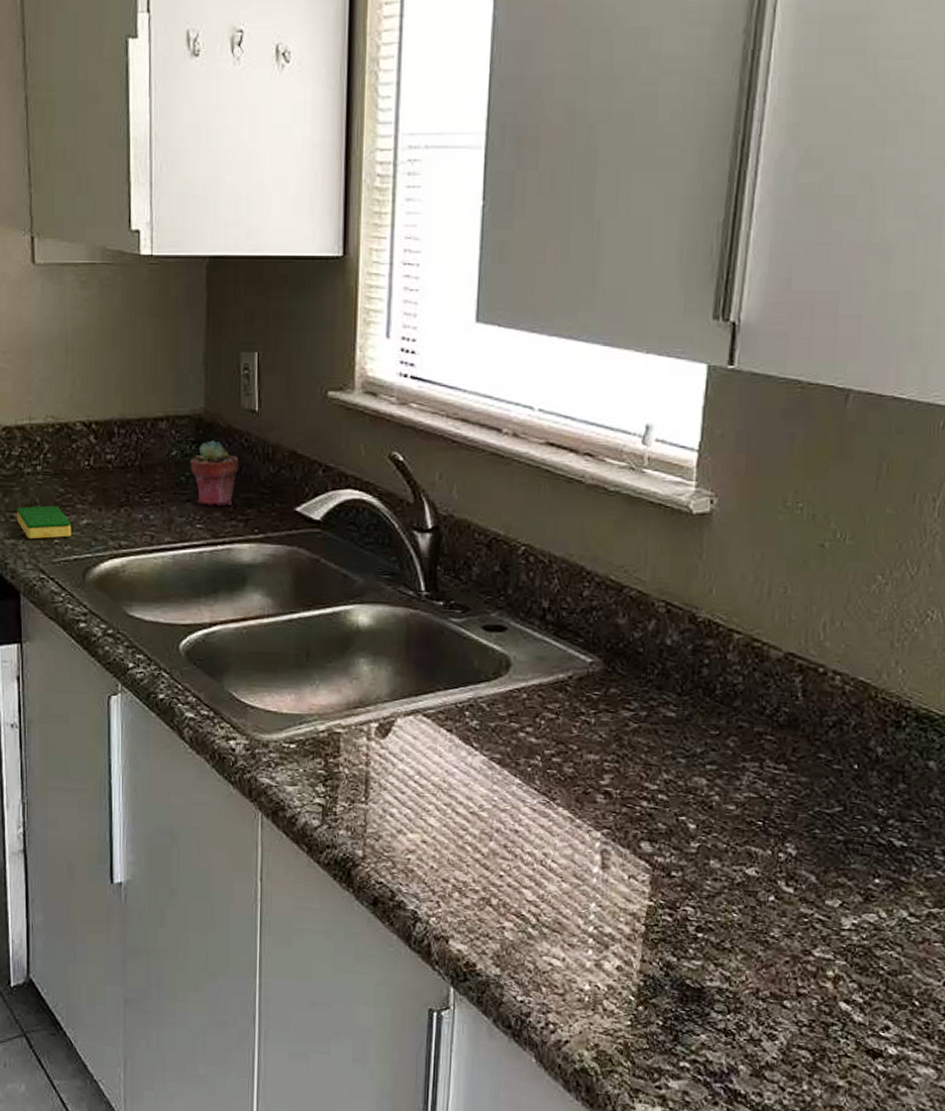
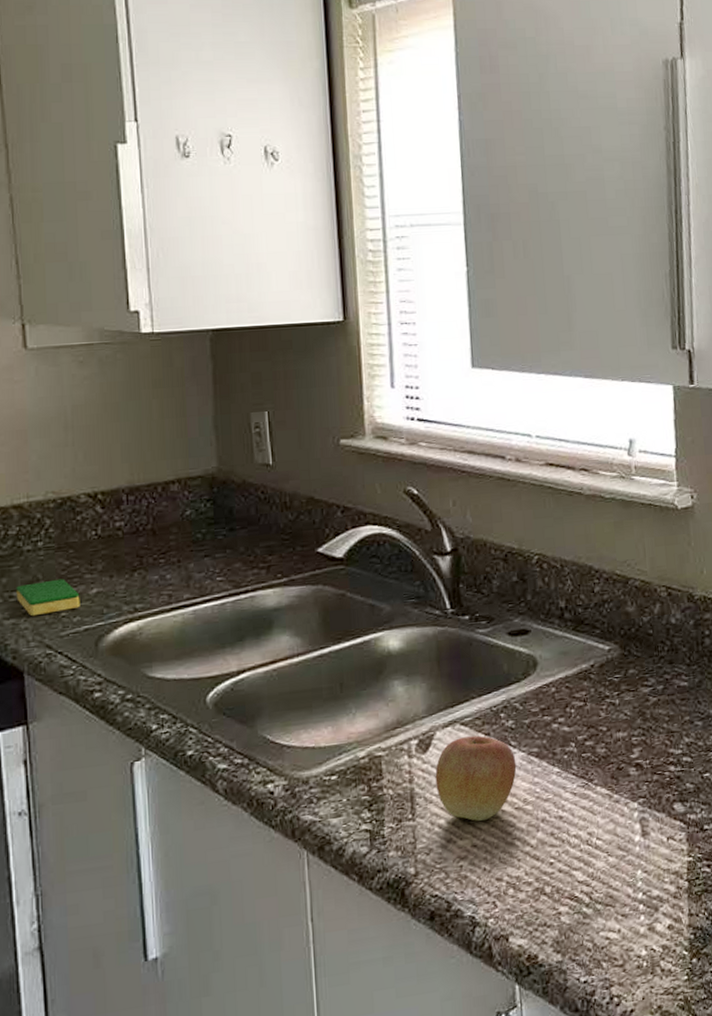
potted succulent: present [190,440,239,507] -> none [205,496,257,559]
apple: none [391,729,476,818] -> present [435,735,517,821]

